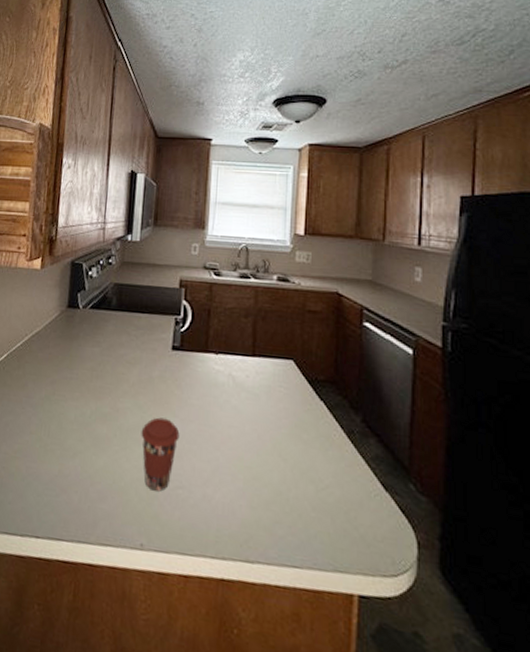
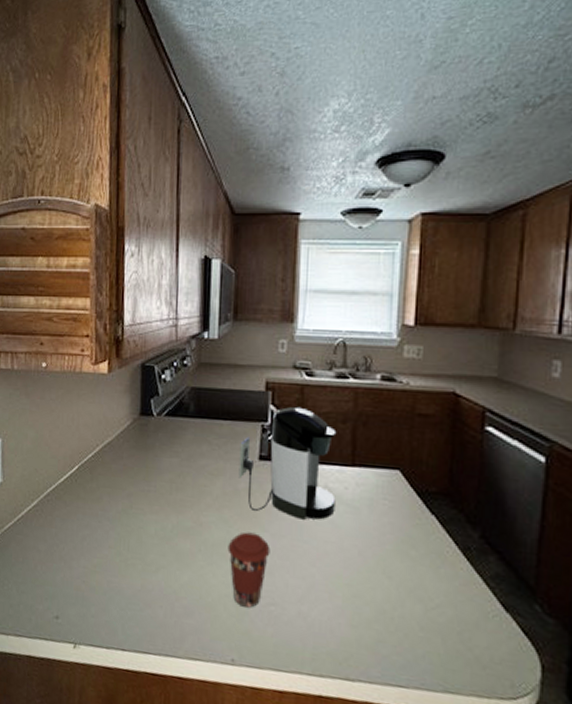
coffee maker: none [153,302,240,406] -> present [238,406,337,520]

